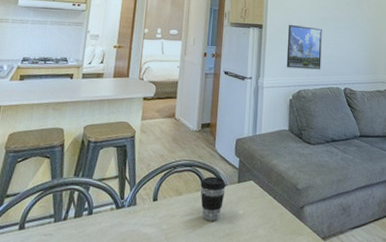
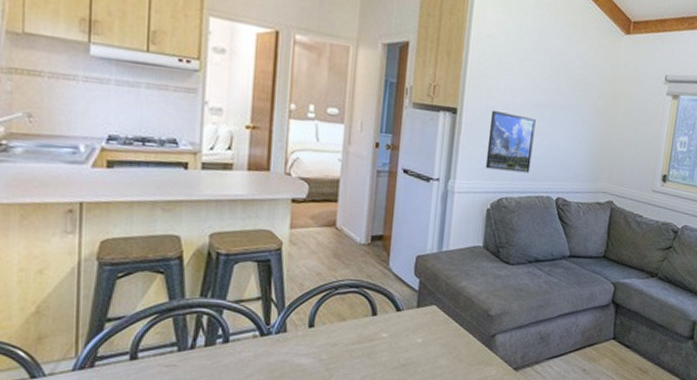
coffee cup: present [200,176,226,221] -> none [369,299,402,351]

